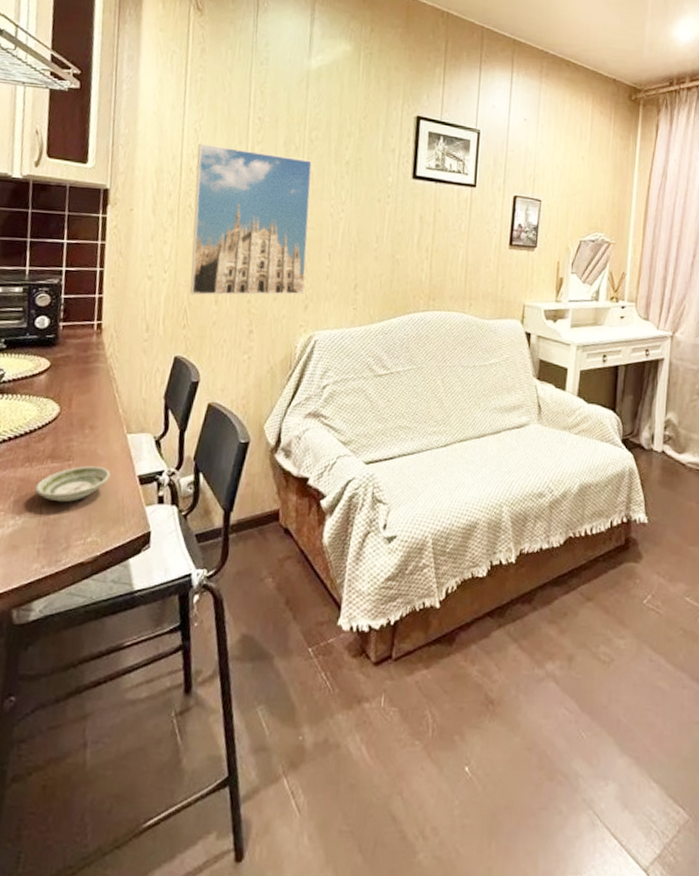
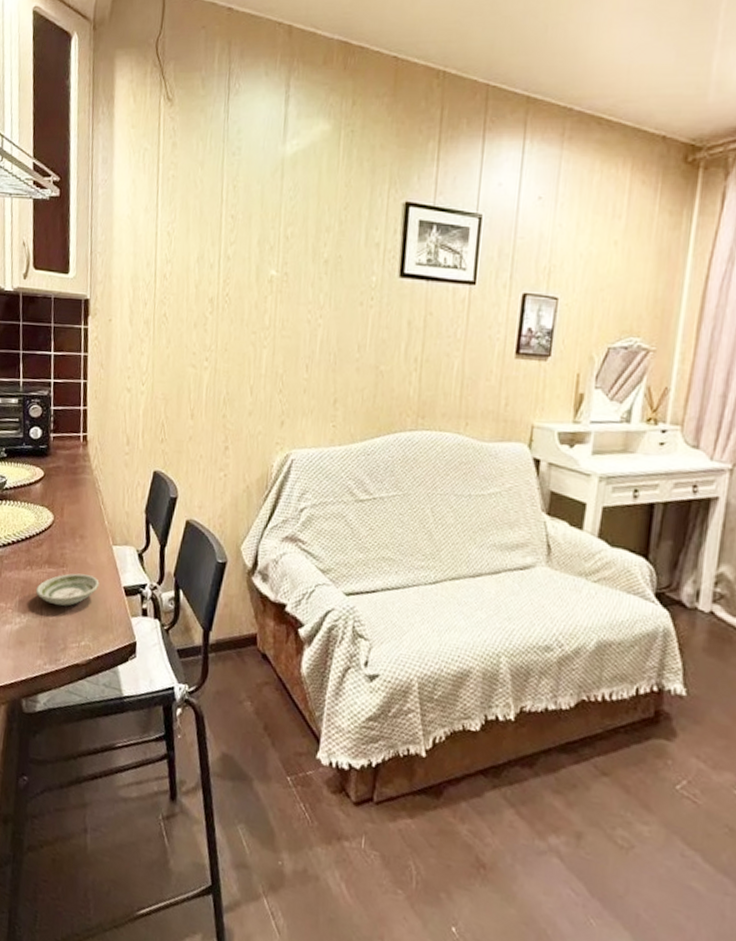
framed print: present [190,143,313,296] -> none [166,247,288,410]

